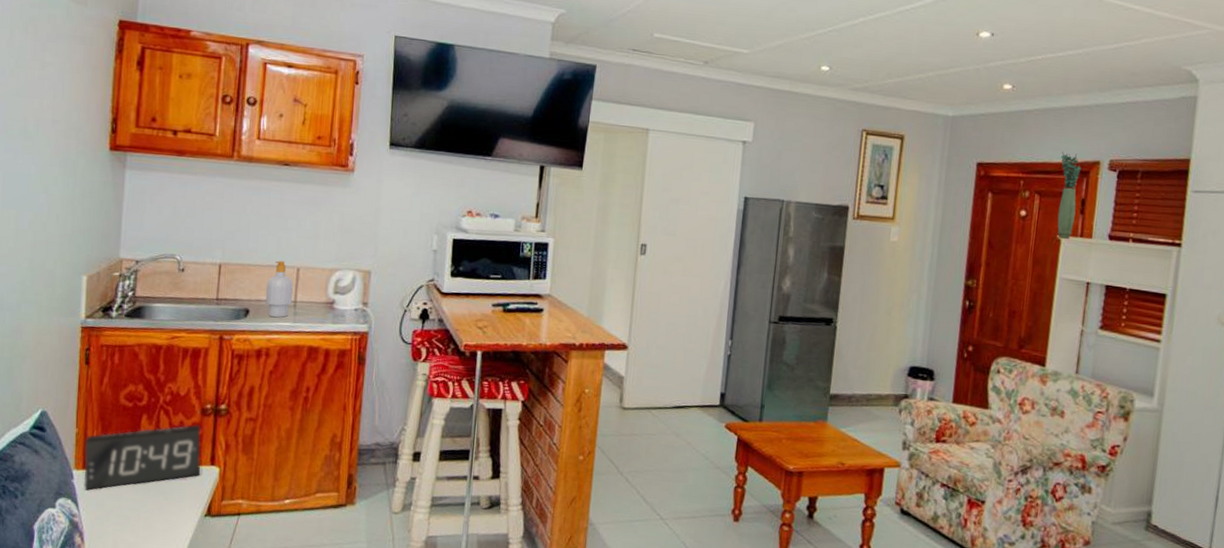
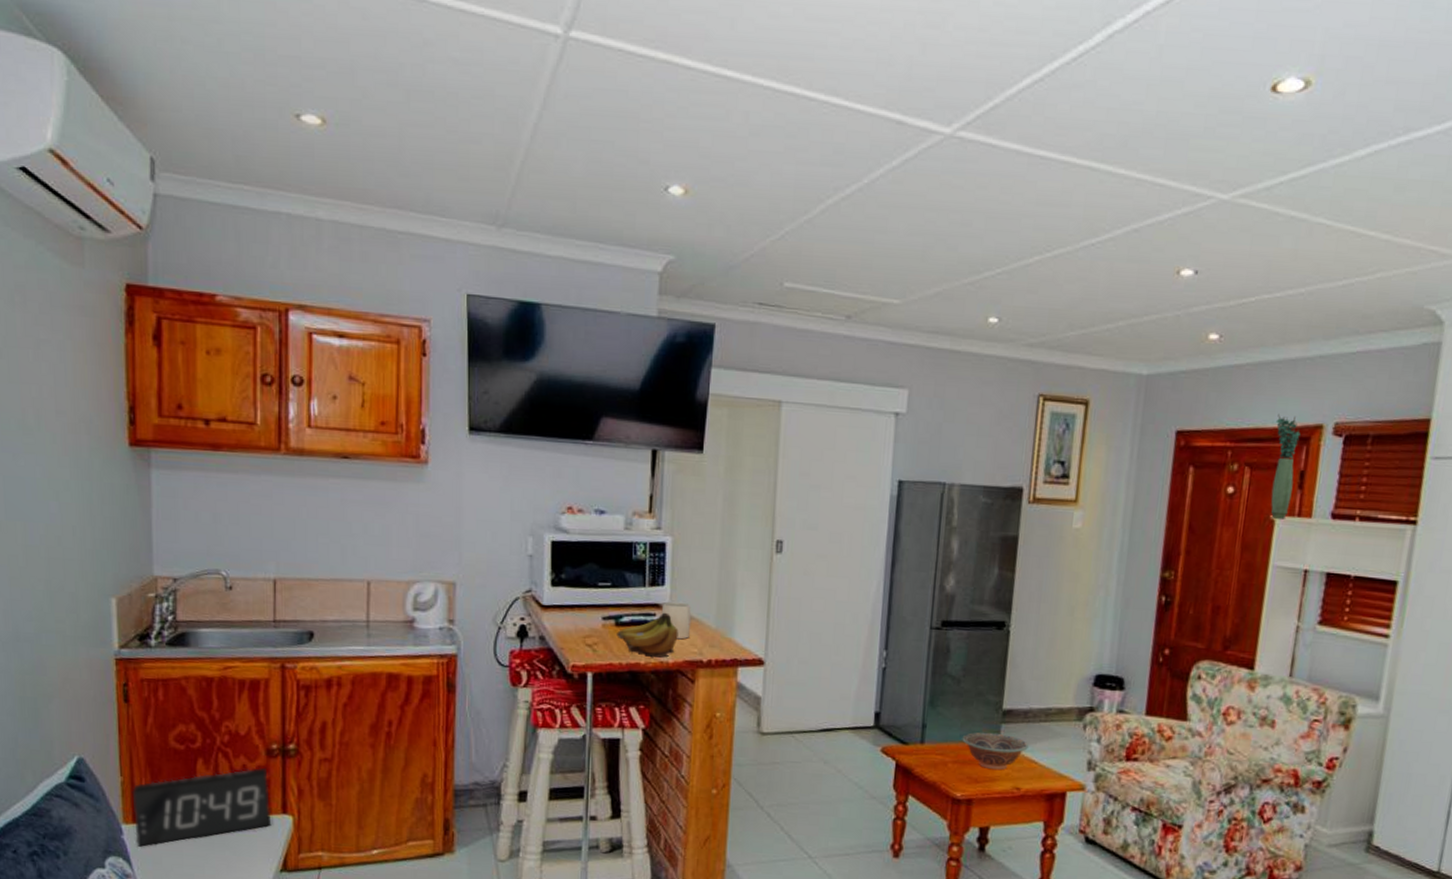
soap bottle: present [265,261,294,318] -> none [331,573,365,641]
fruit: none [504,302,556,340] -> present [617,612,679,657]
mug: none [542,293,568,326] -> present [661,602,692,640]
decorative bowl: none [794,412,852,447] -> present [962,731,1029,771]

